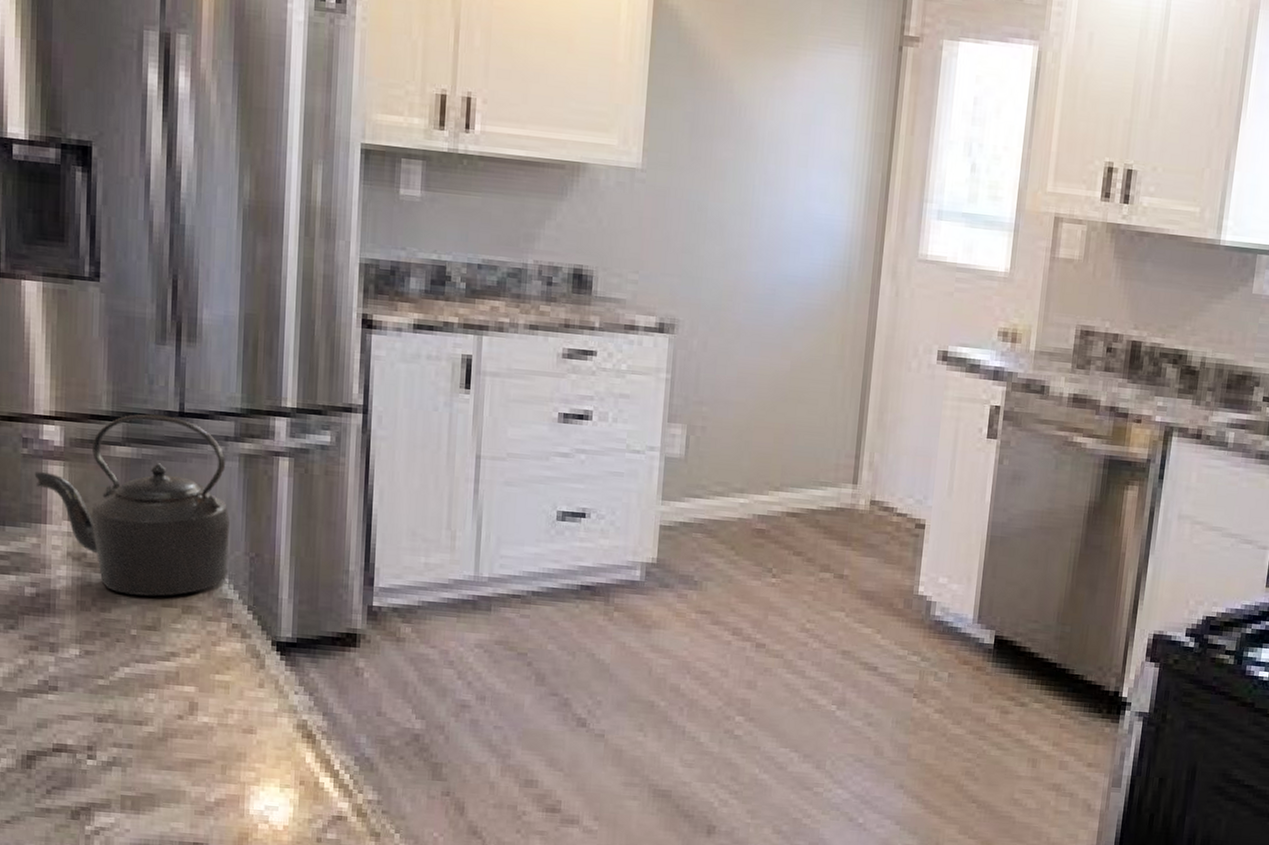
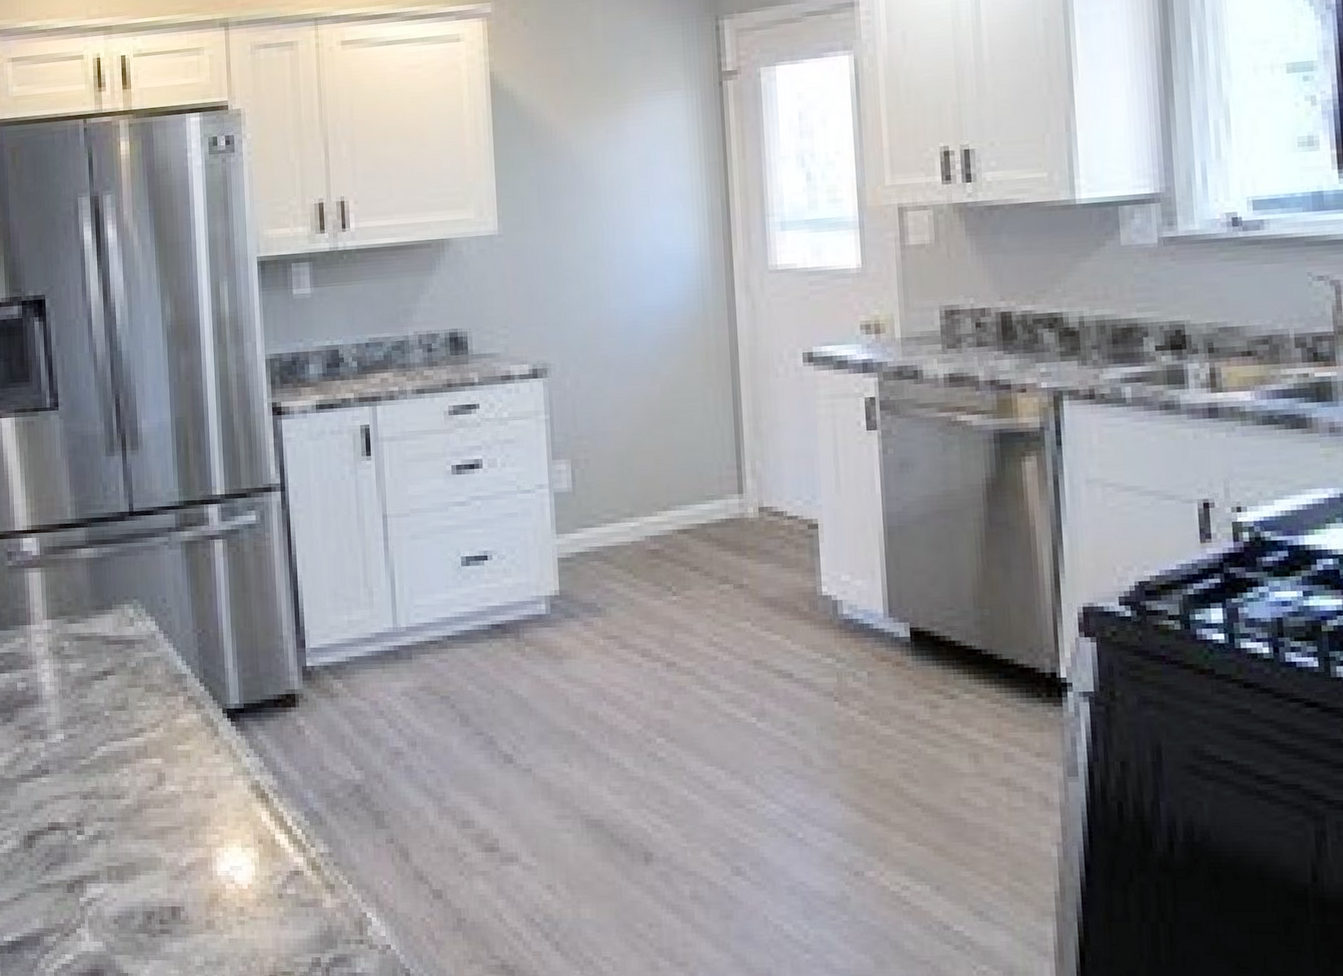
kettle: present [34,414,230,597] -> none [18,516,180,679]

